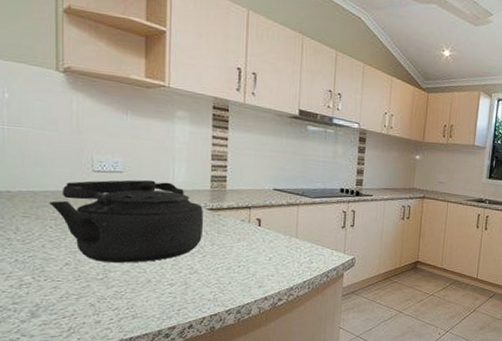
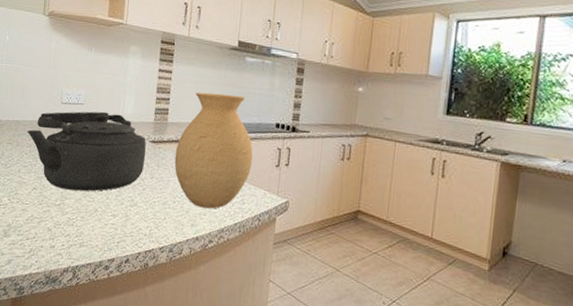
vase: none [236,159,319,270] -> present [174,92,253,209]

